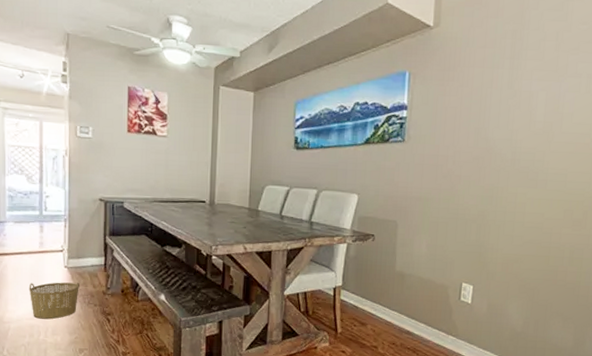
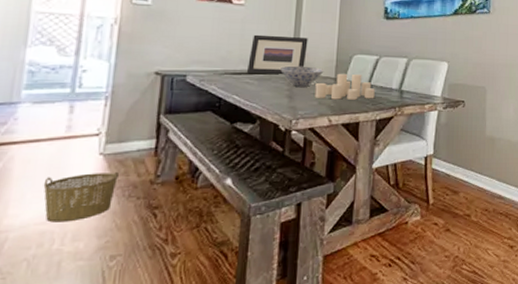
picture frame: none [172,165,224,204] -> present [247,34,308,75]
bowl: none [200,195,239,216] -> present [280,65,324,88]
candle: none [231,203,286,230] -> present [314,73,375,100]

